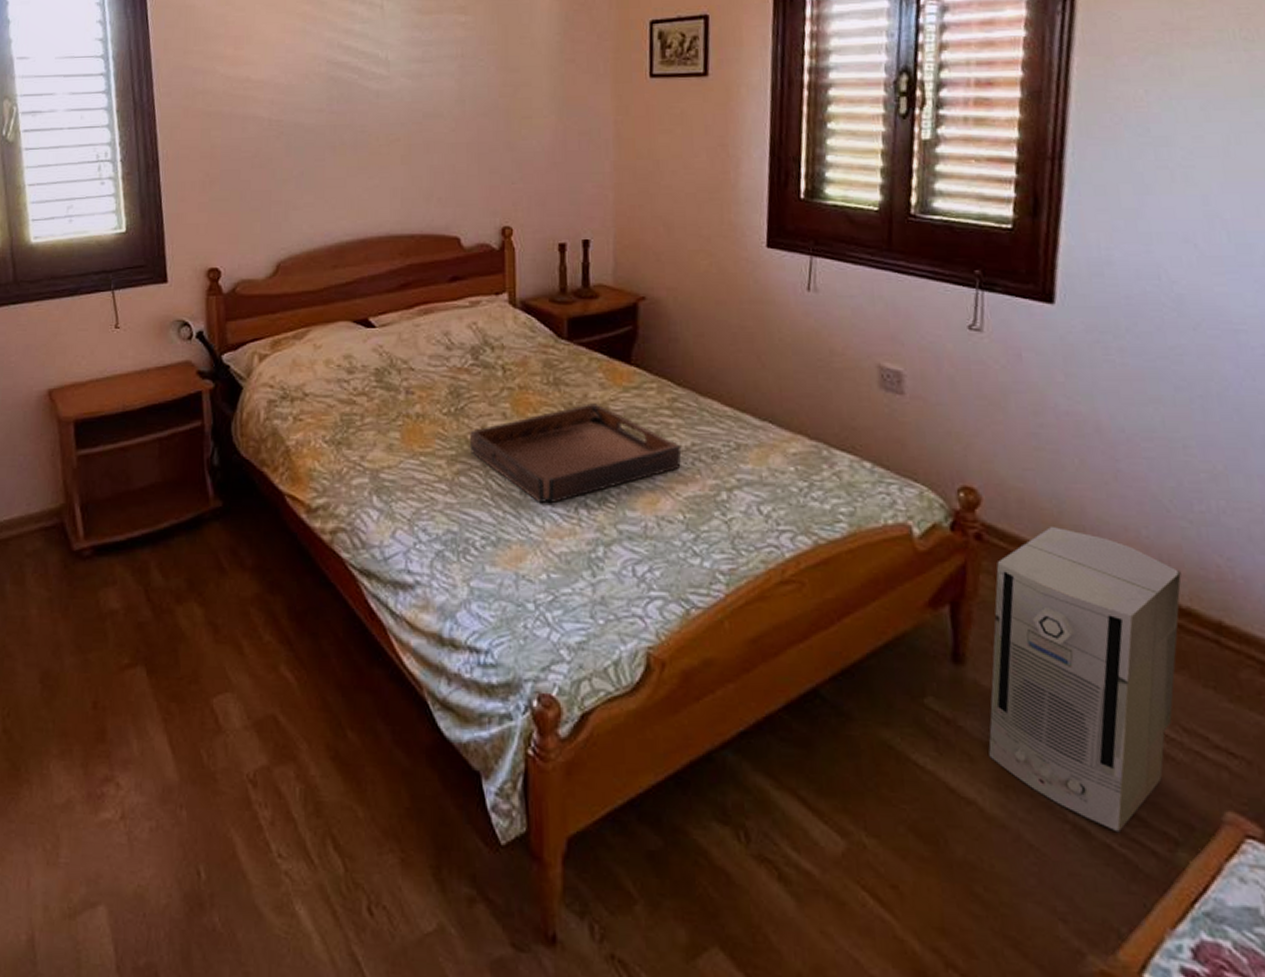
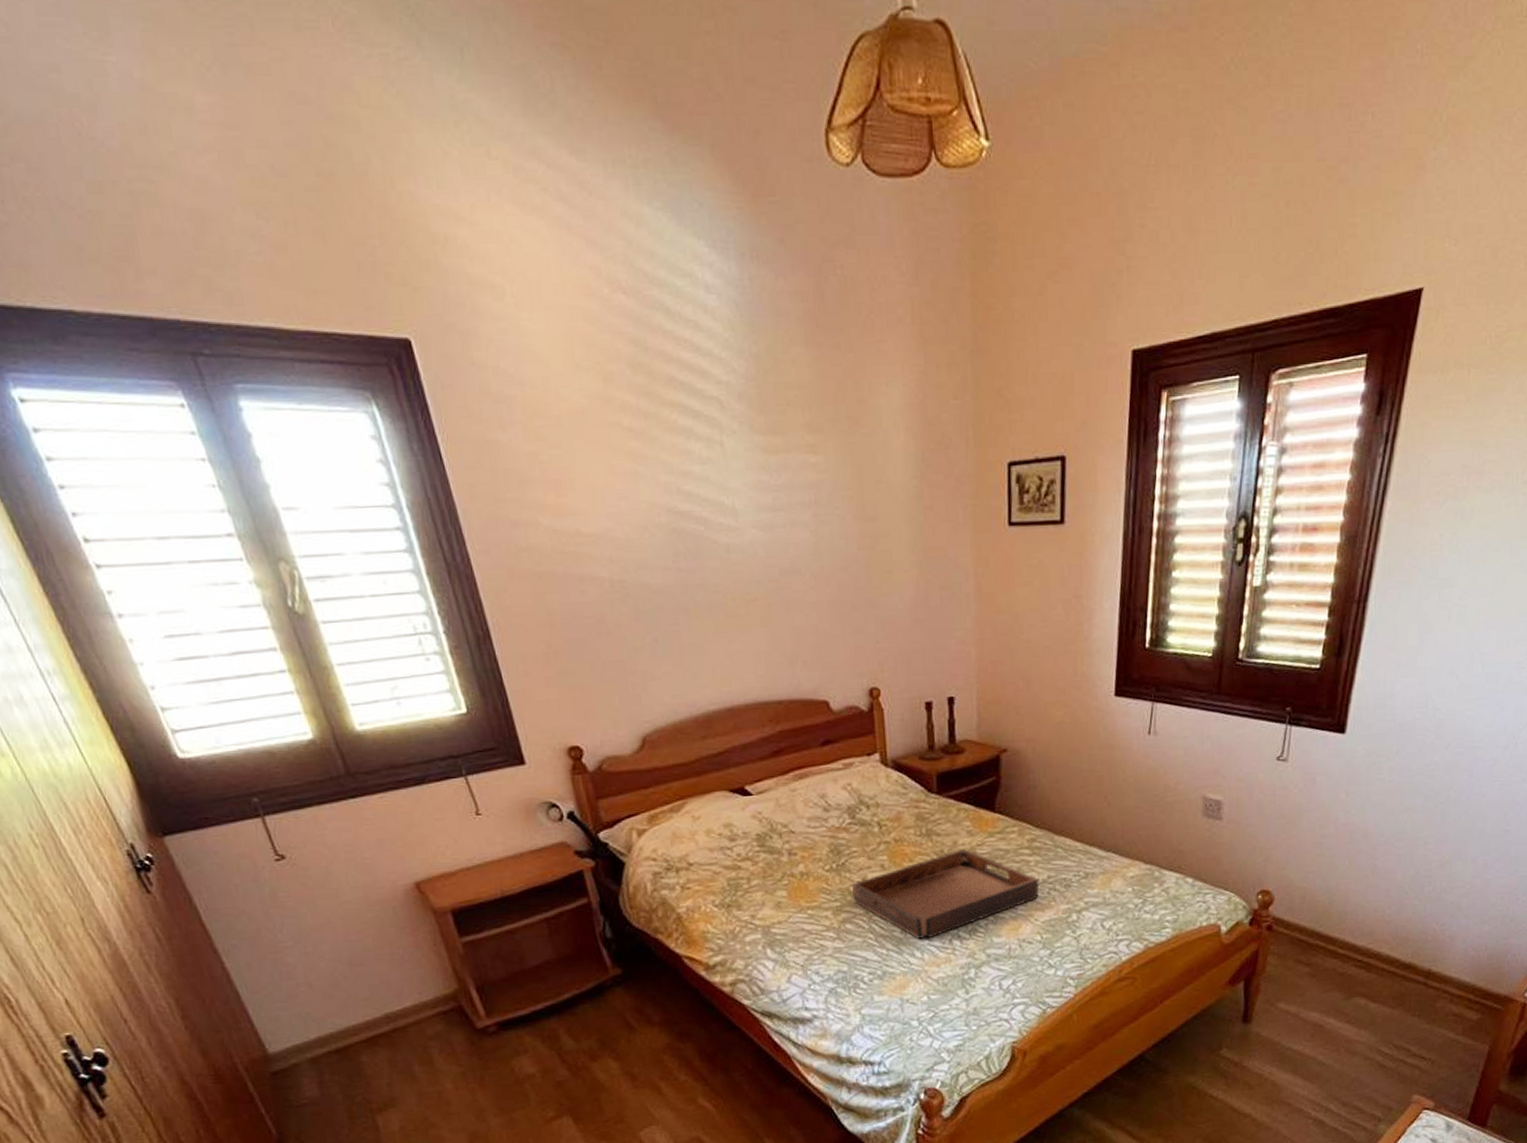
air purifier: present [988,527,1182,833] -> none [1263,914,1409,1120]

